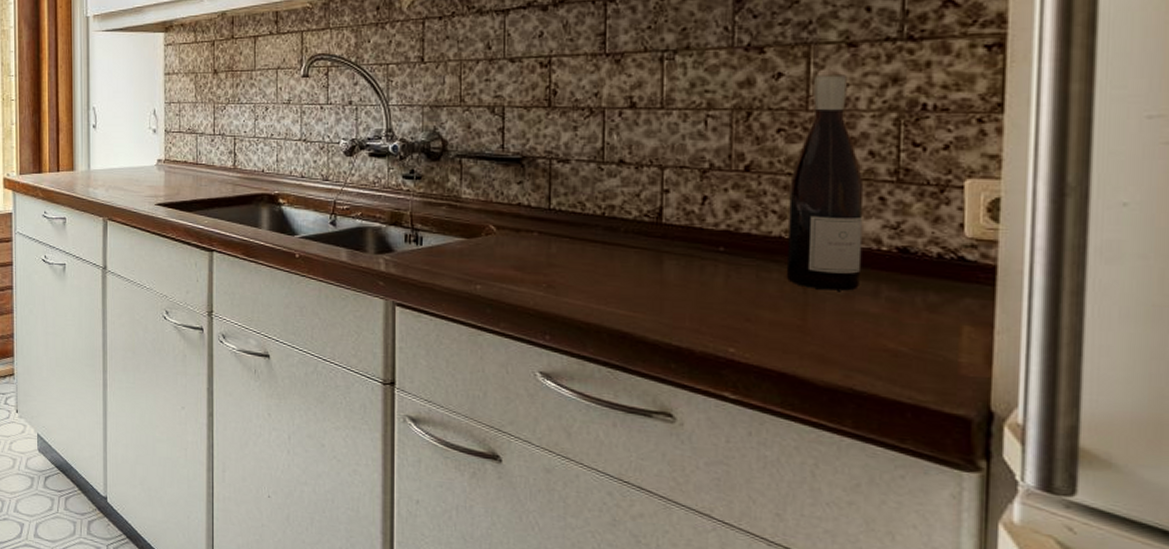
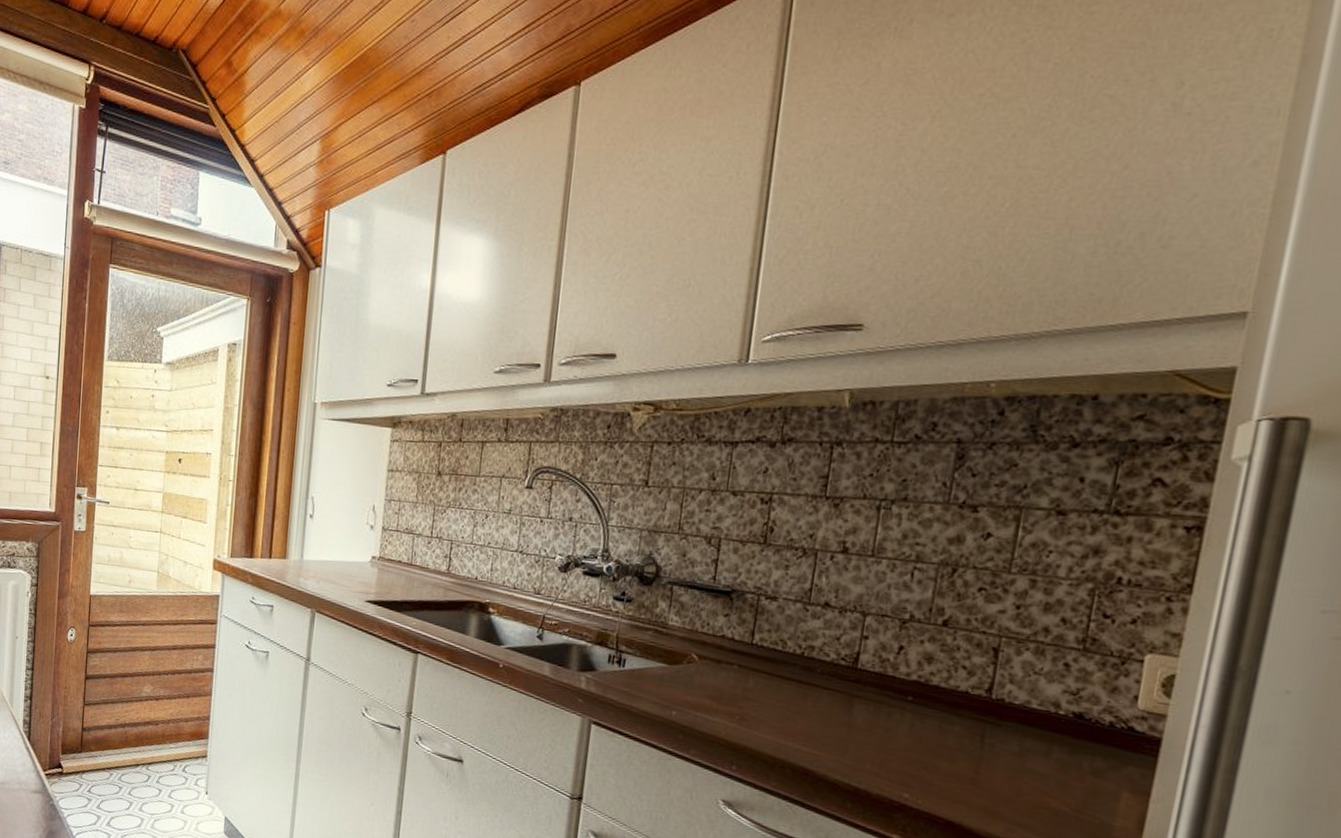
bottle: present [786,75,864,291] -> none [966,539,1053,750]

